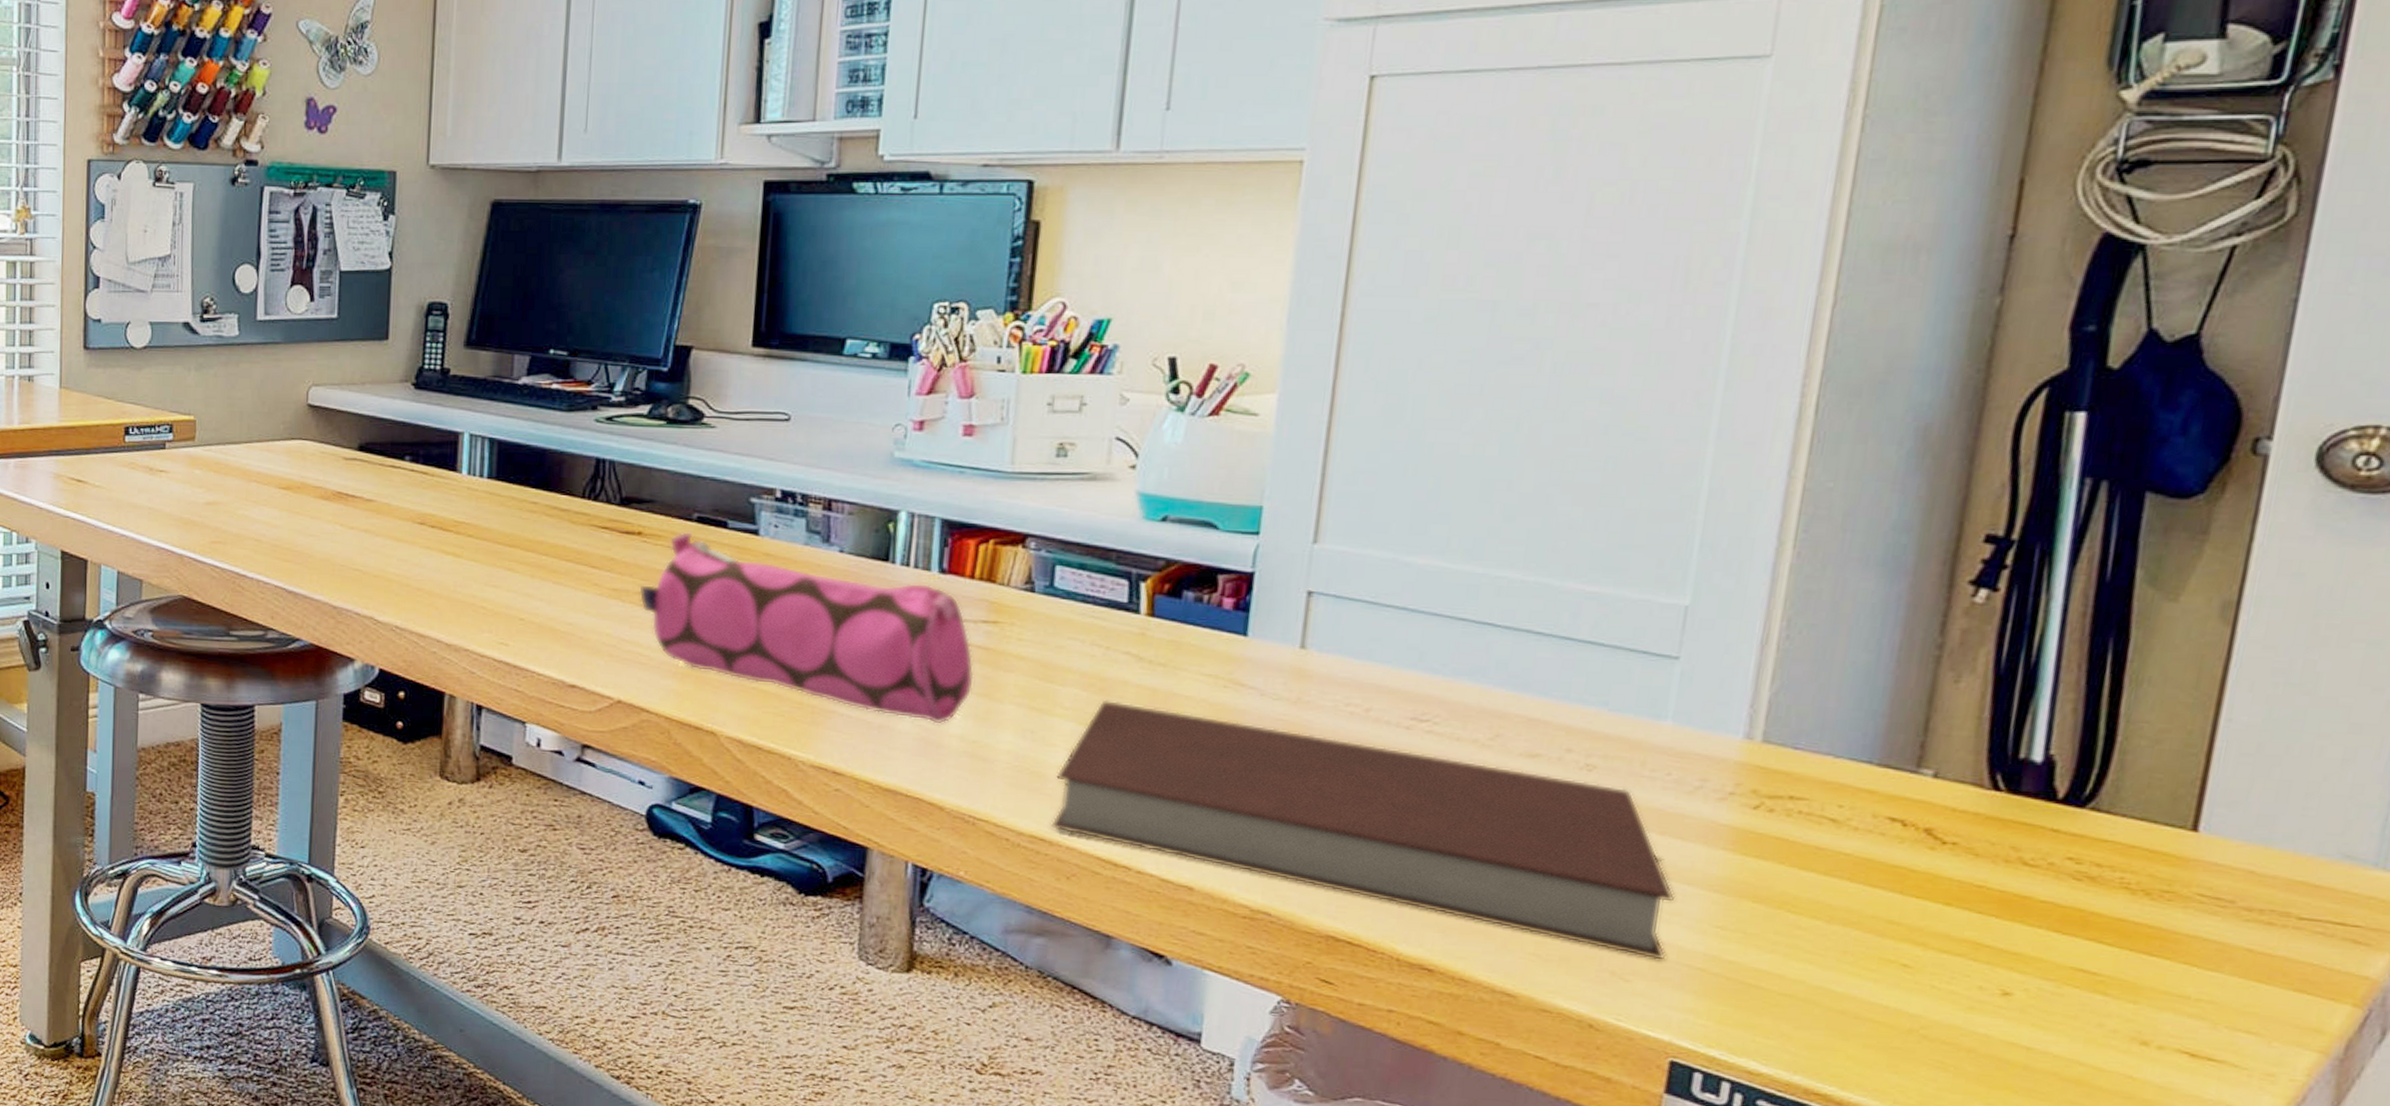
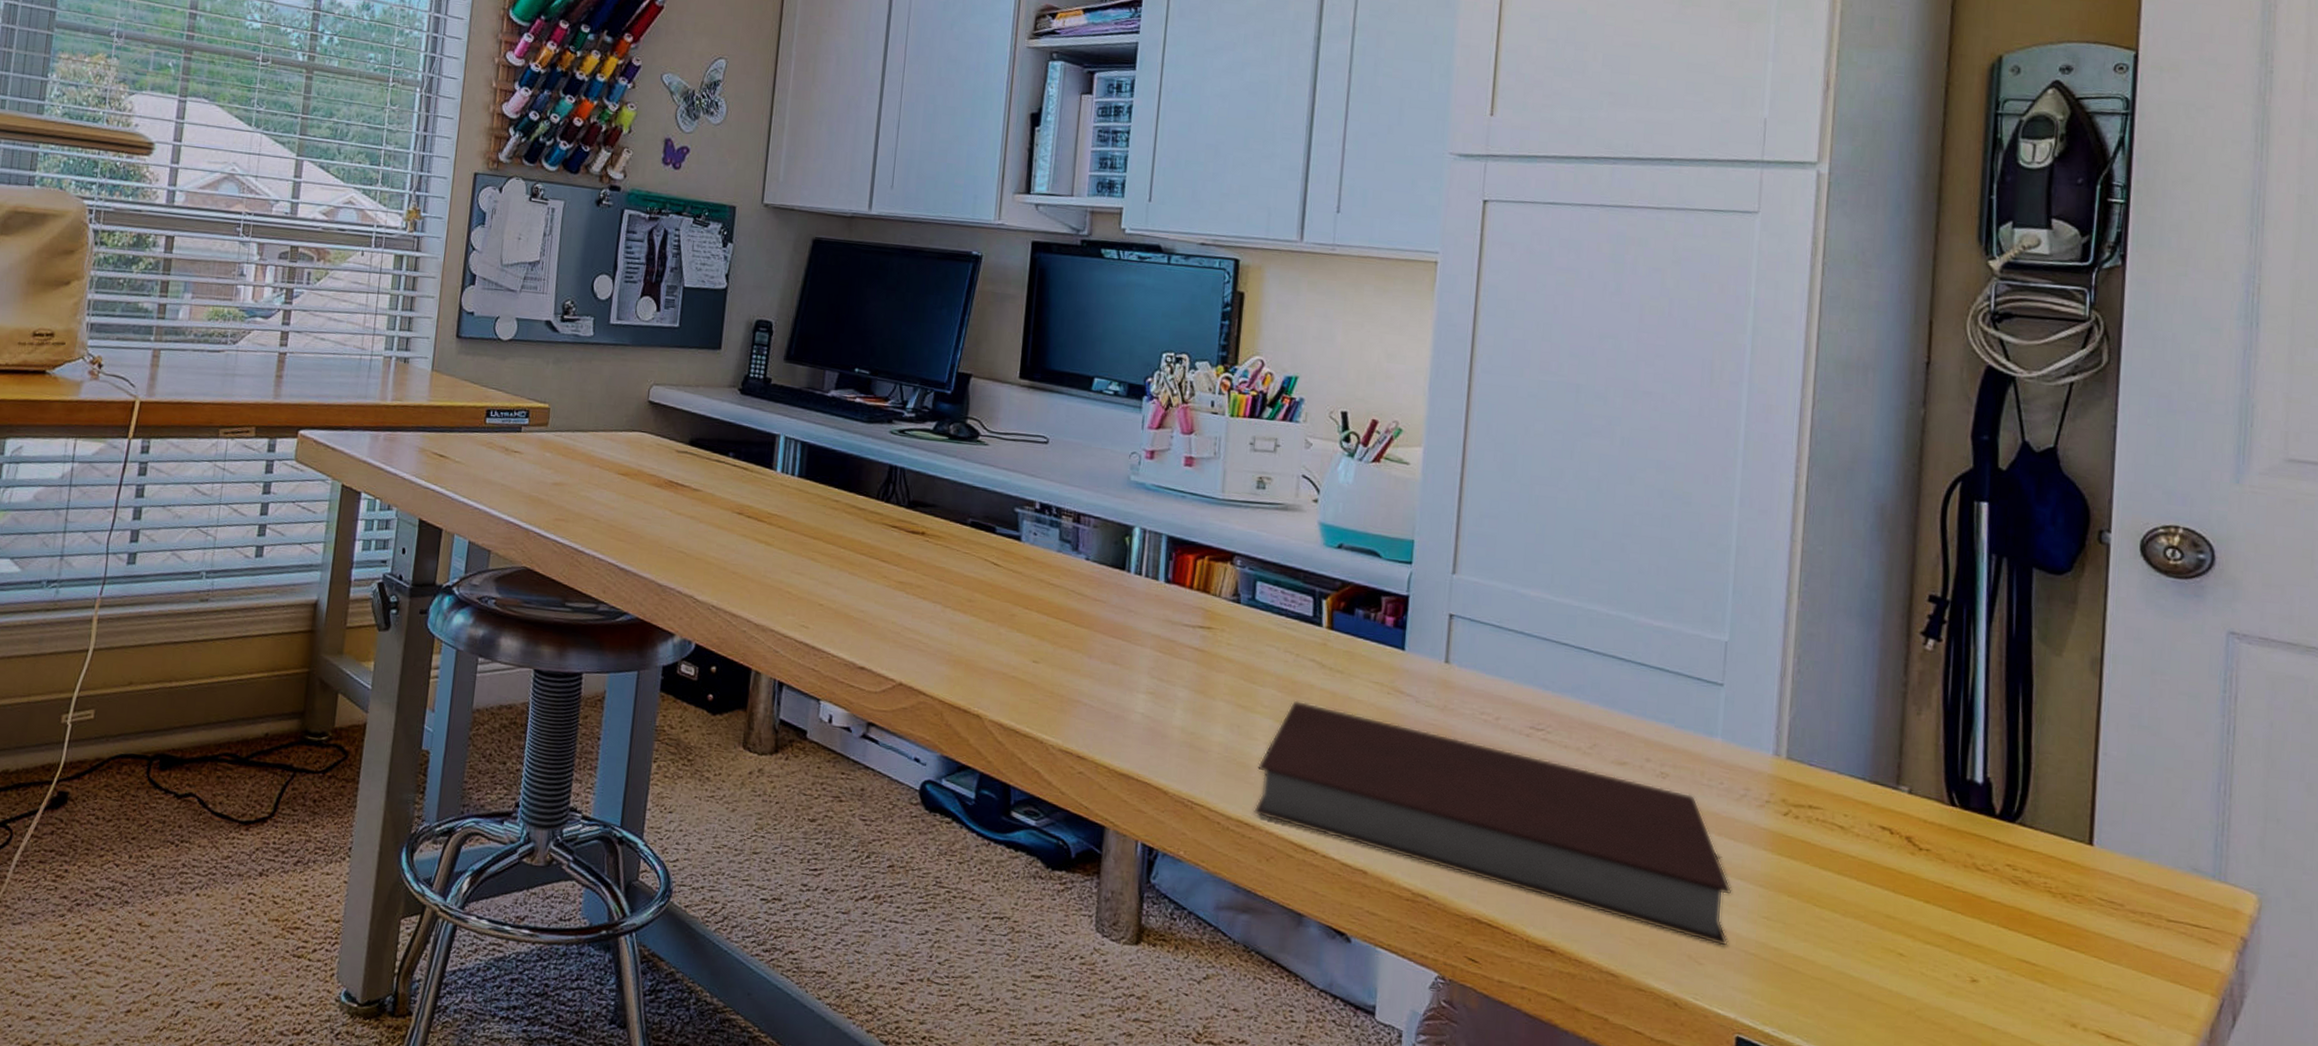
pencil case: present [639,531,975,724] -> none [920,533,1193,717]

